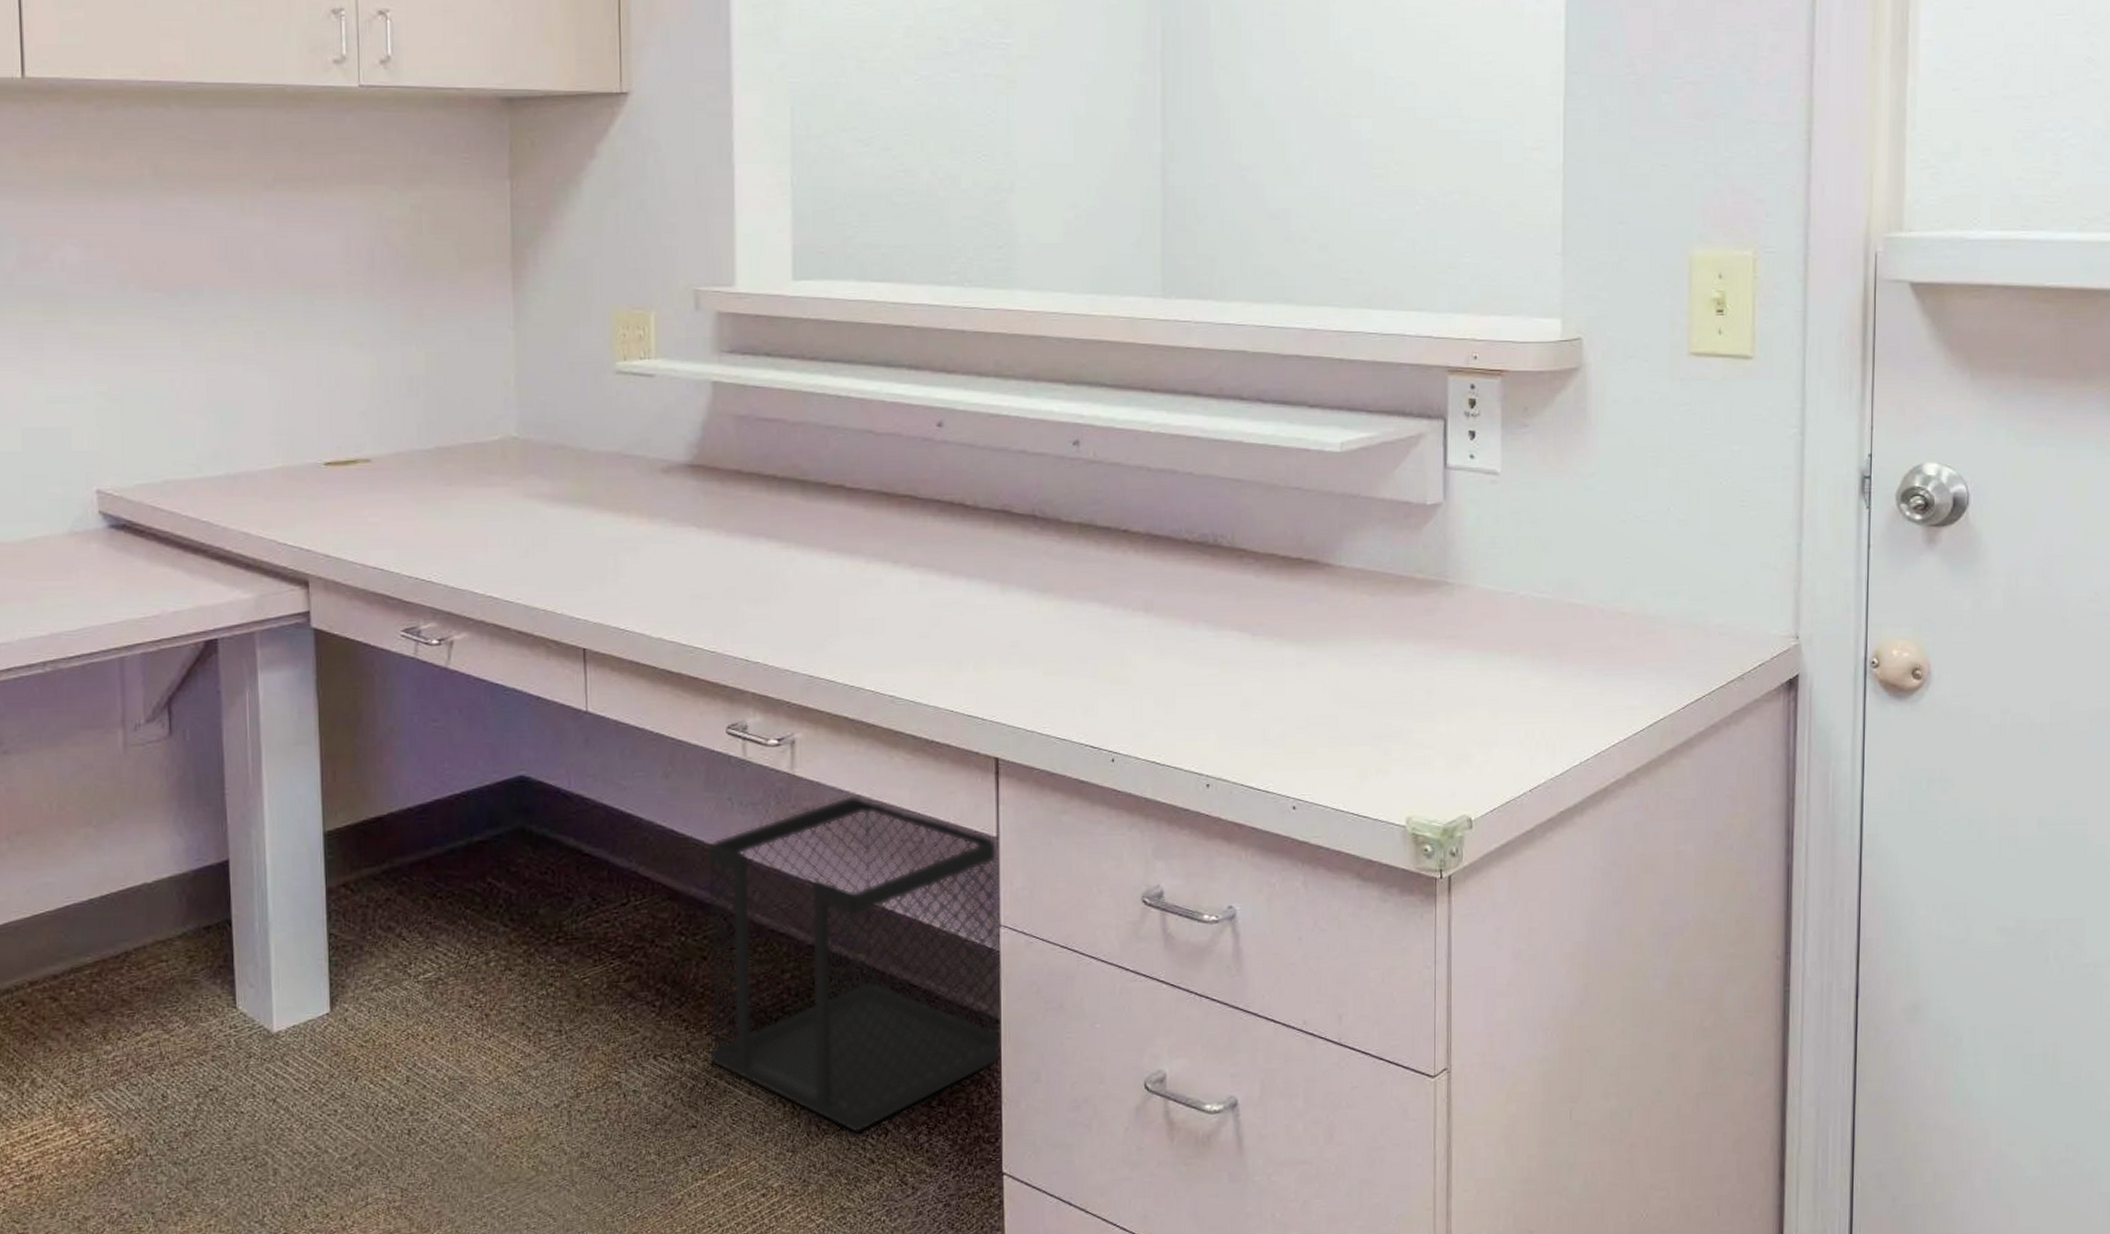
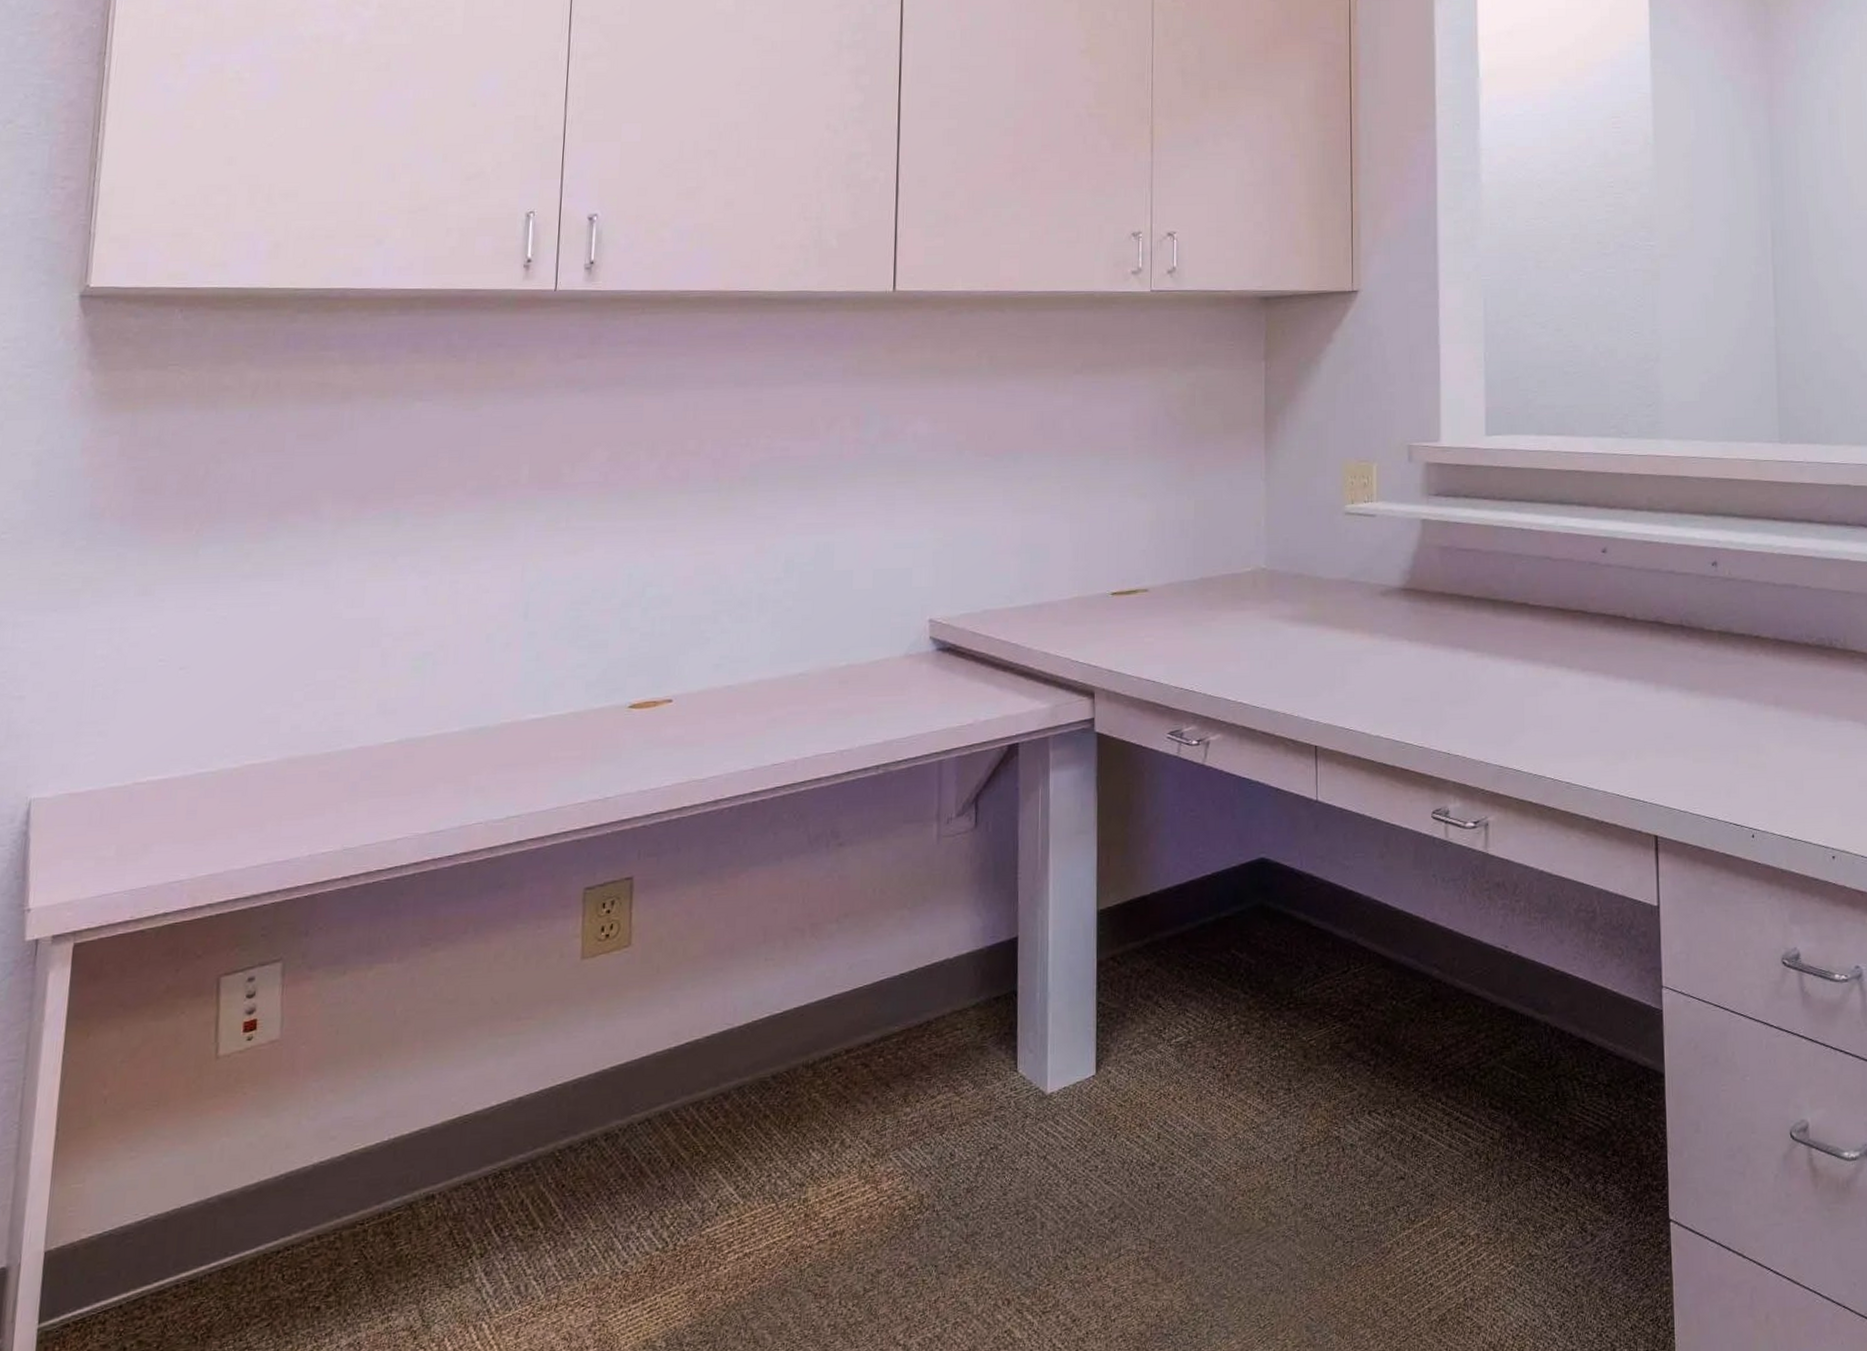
wastebasket: present [707,794,1000,1133] -> none [1415,870,1665,1182]

